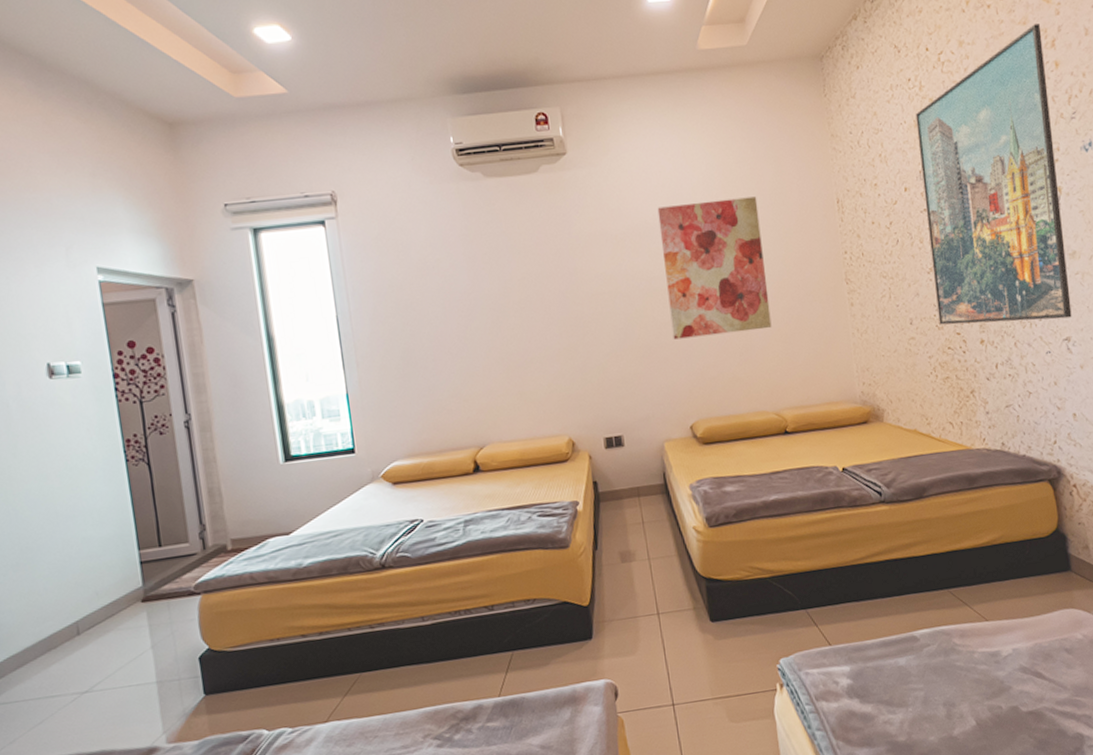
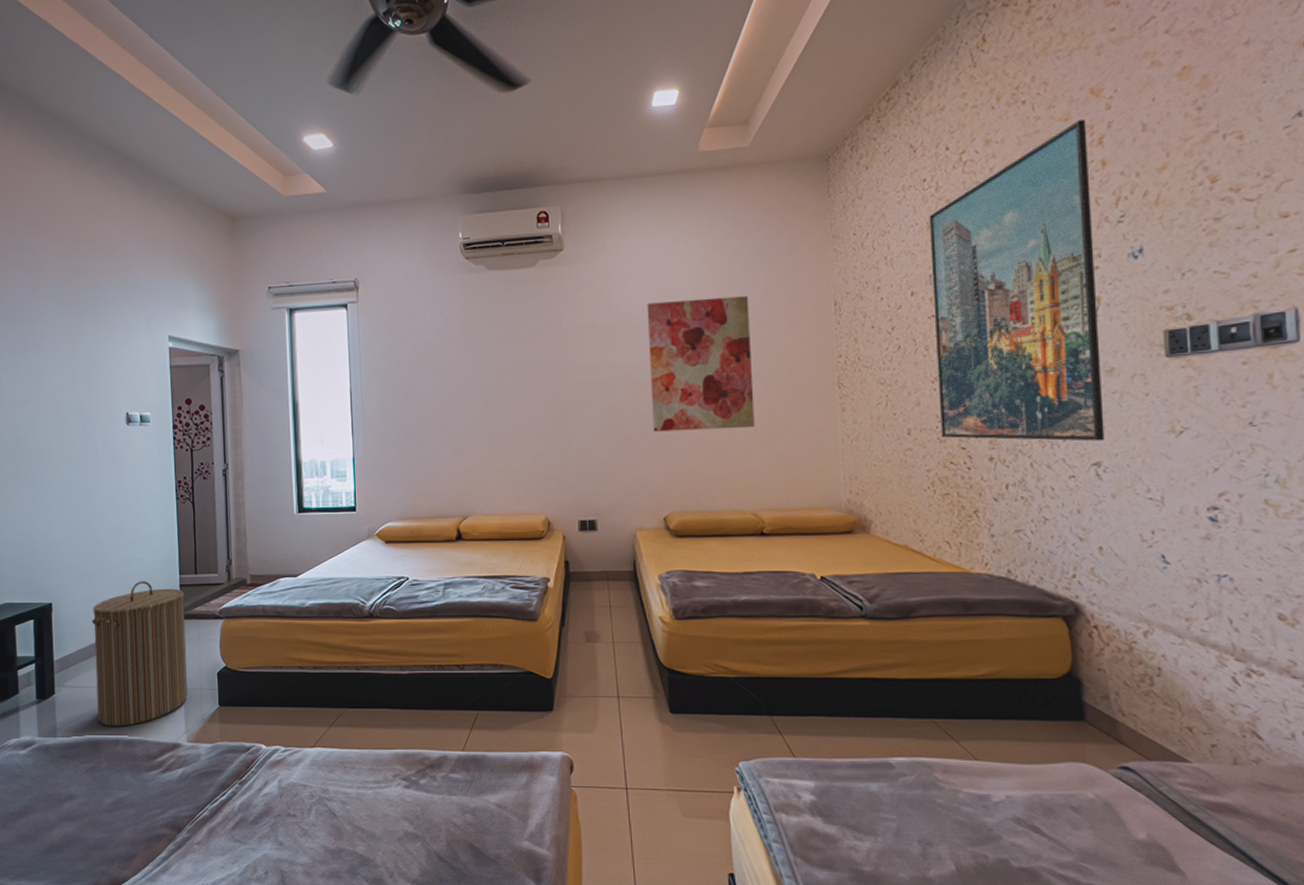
laundry hamper: none [22,563,163,743] -> present [91,581,188,727]

